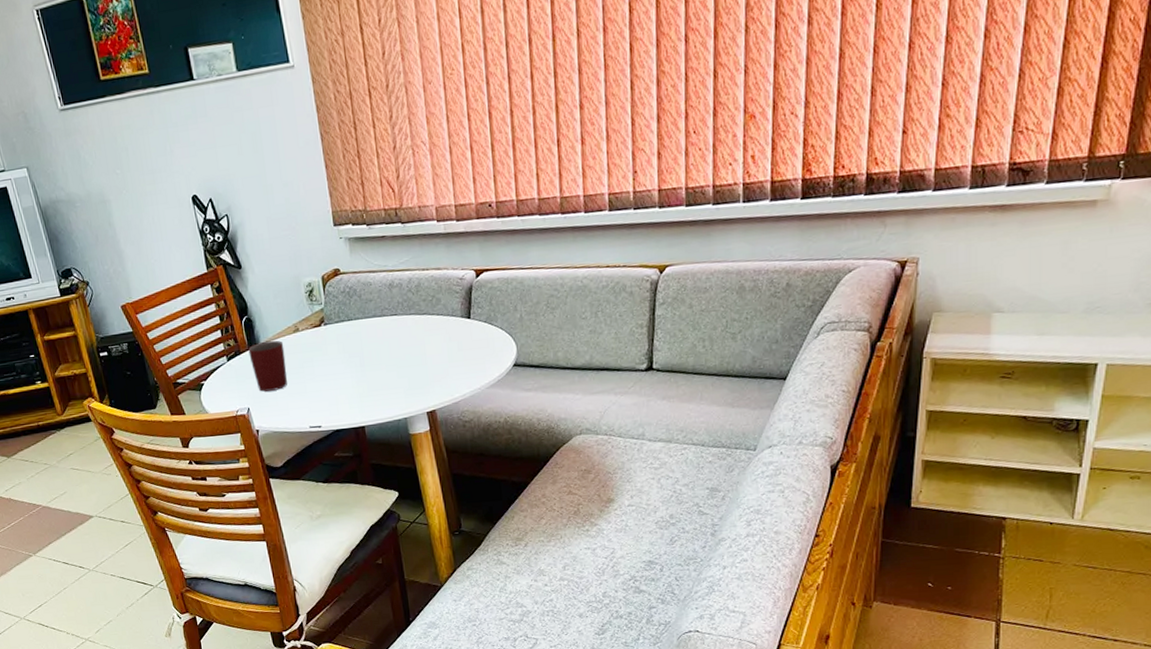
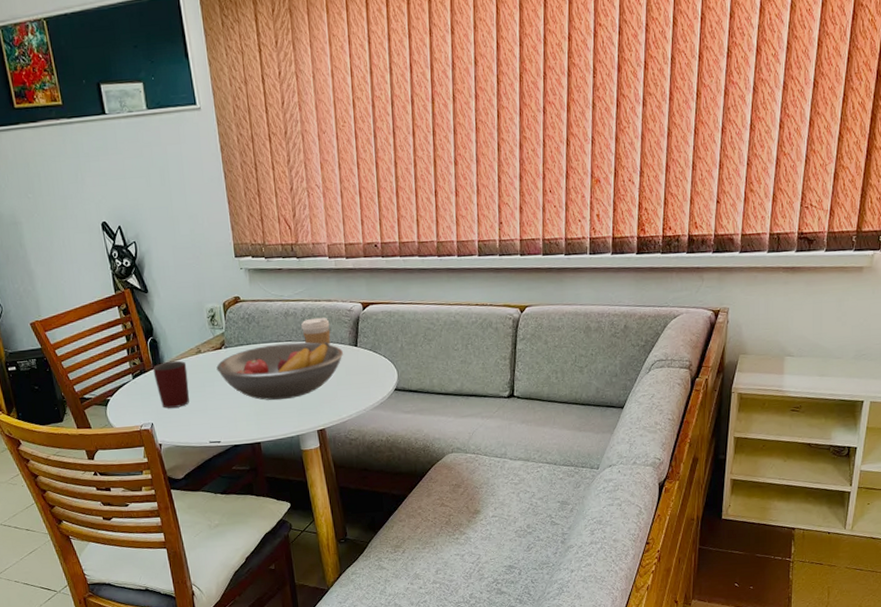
fruit bowl: none [315,314,455,381] -> present [216,342,343,401]
coffee cup: none [407,287,441,318] -> present [301,317,331,345]

